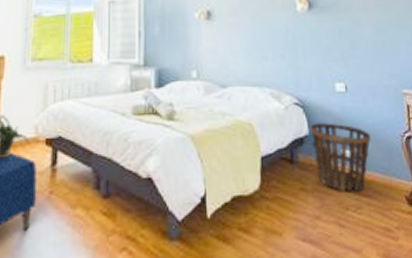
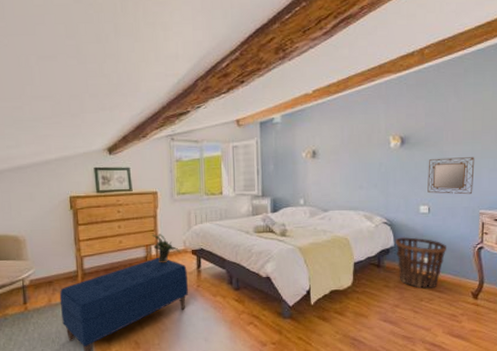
home mirror: none [340,26,393,71] -> present [427,157,475,195]

